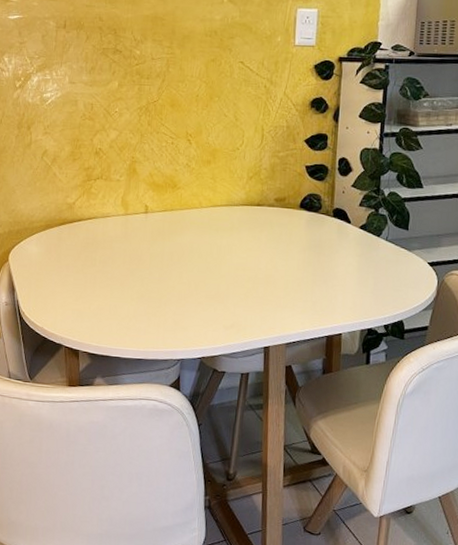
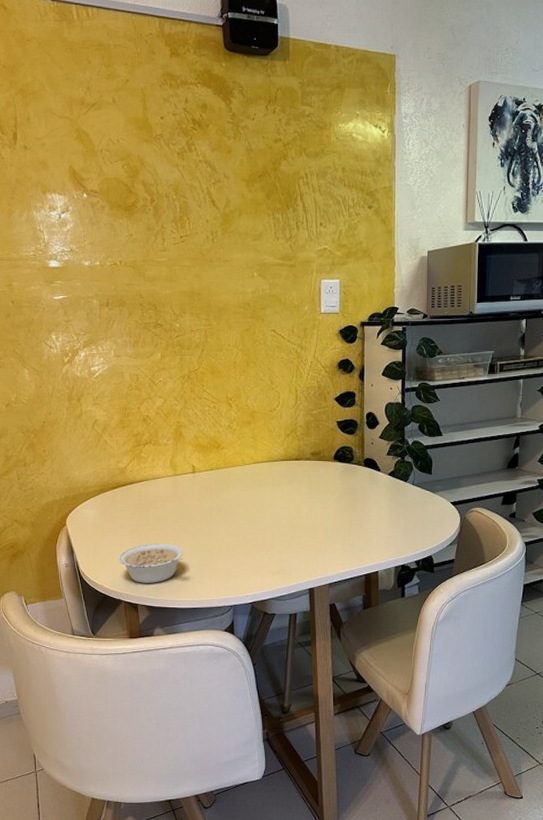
legume: none [61,286,131,329] -> present [118,543,184,583]

